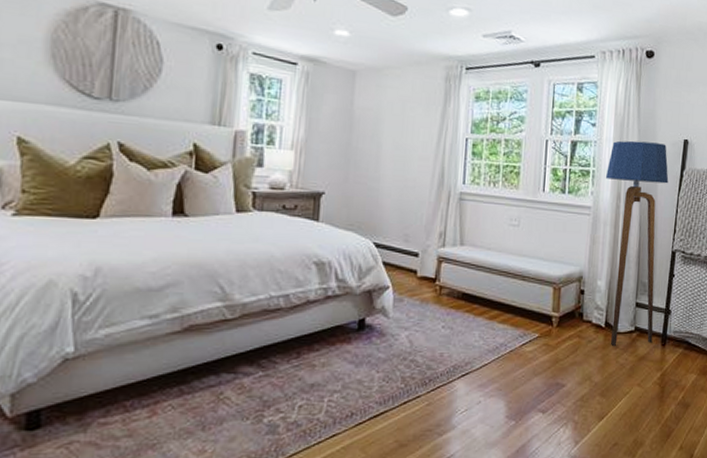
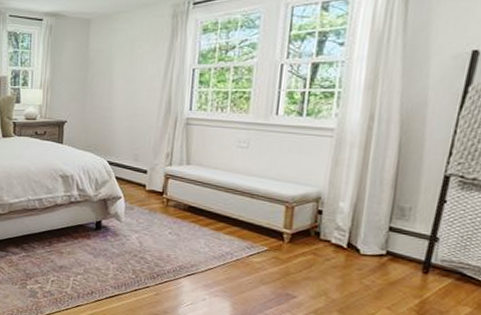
floor lamp: present [605,140,669,346] -> none [352,57,445,269]

